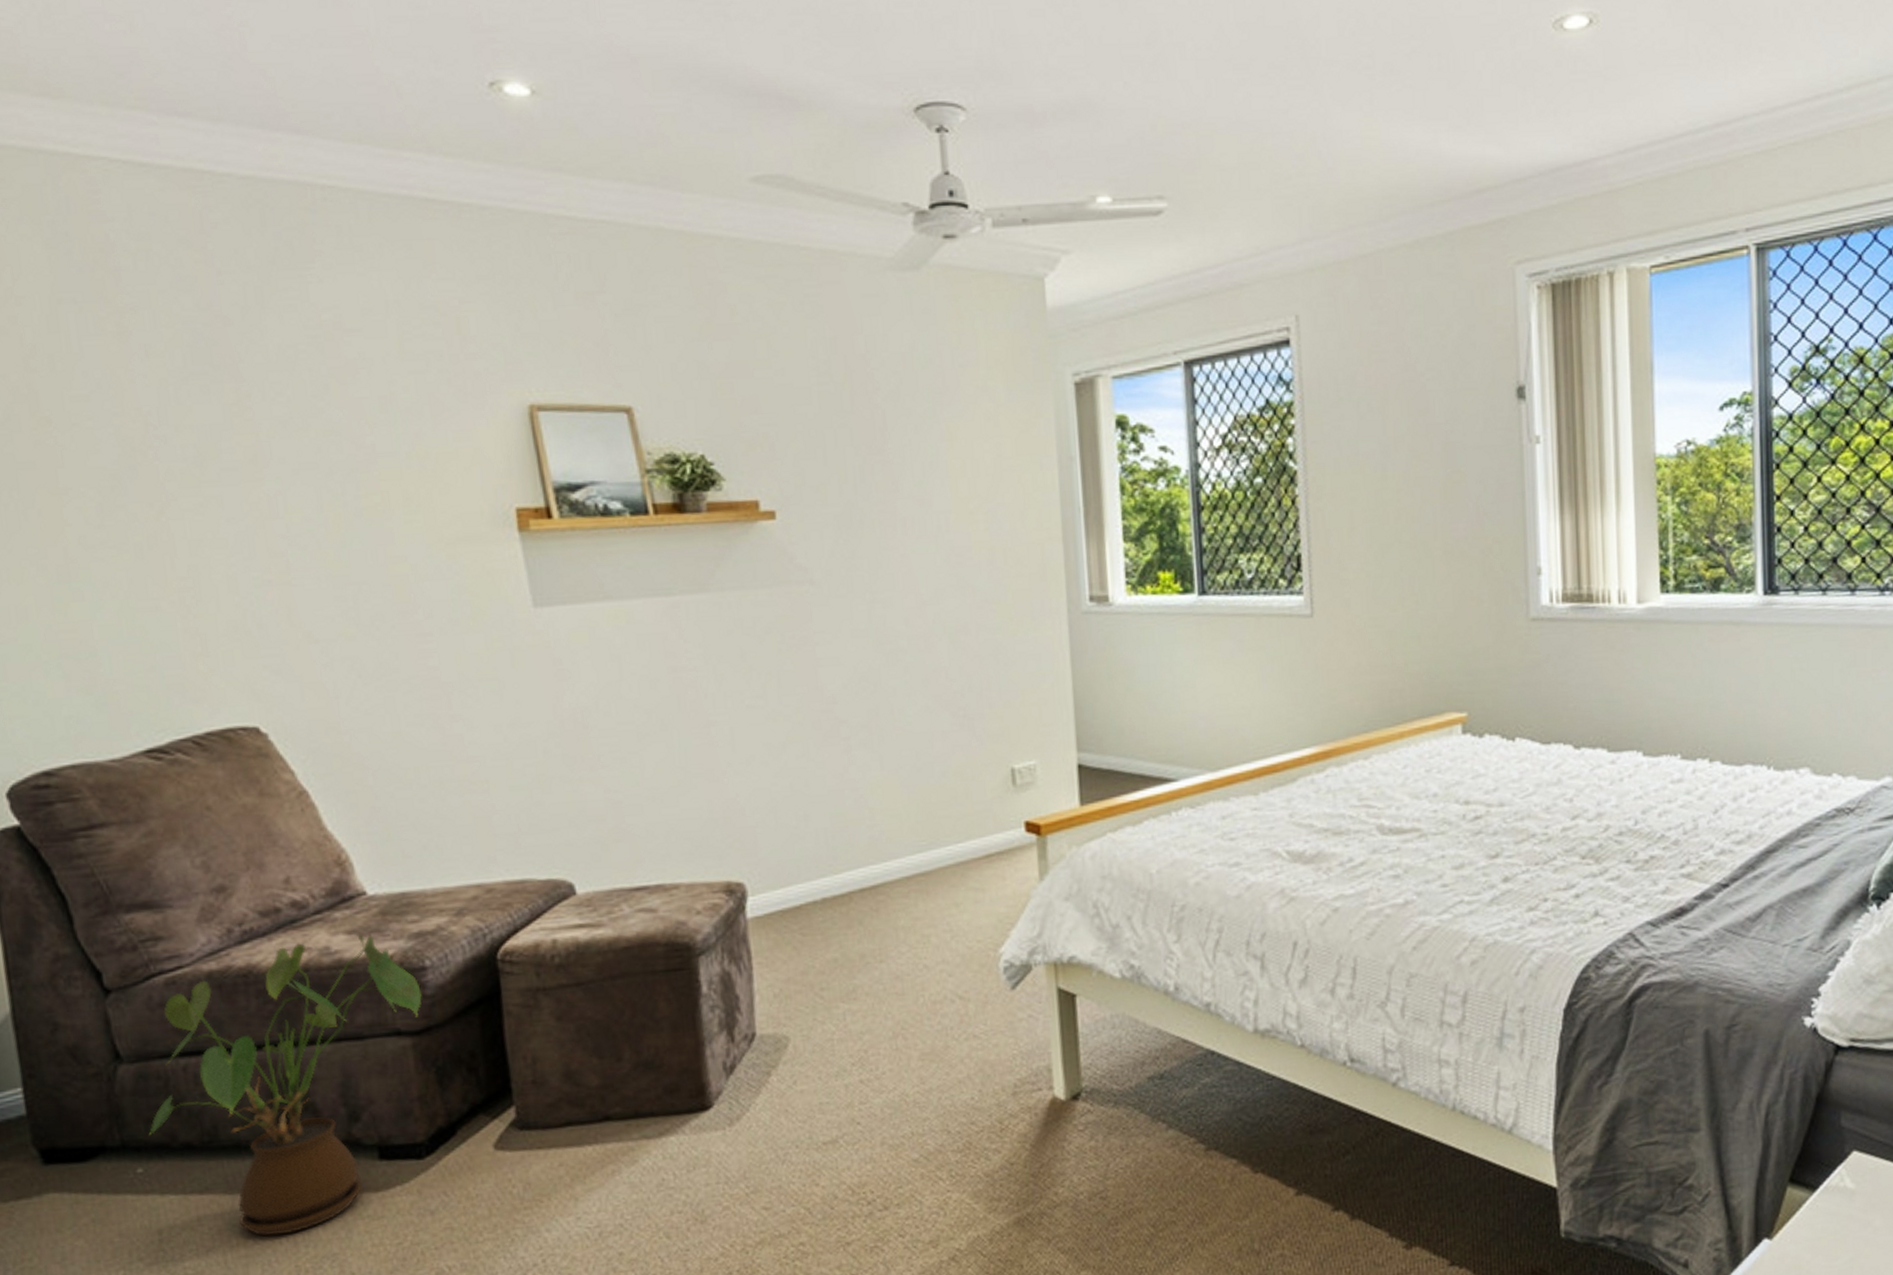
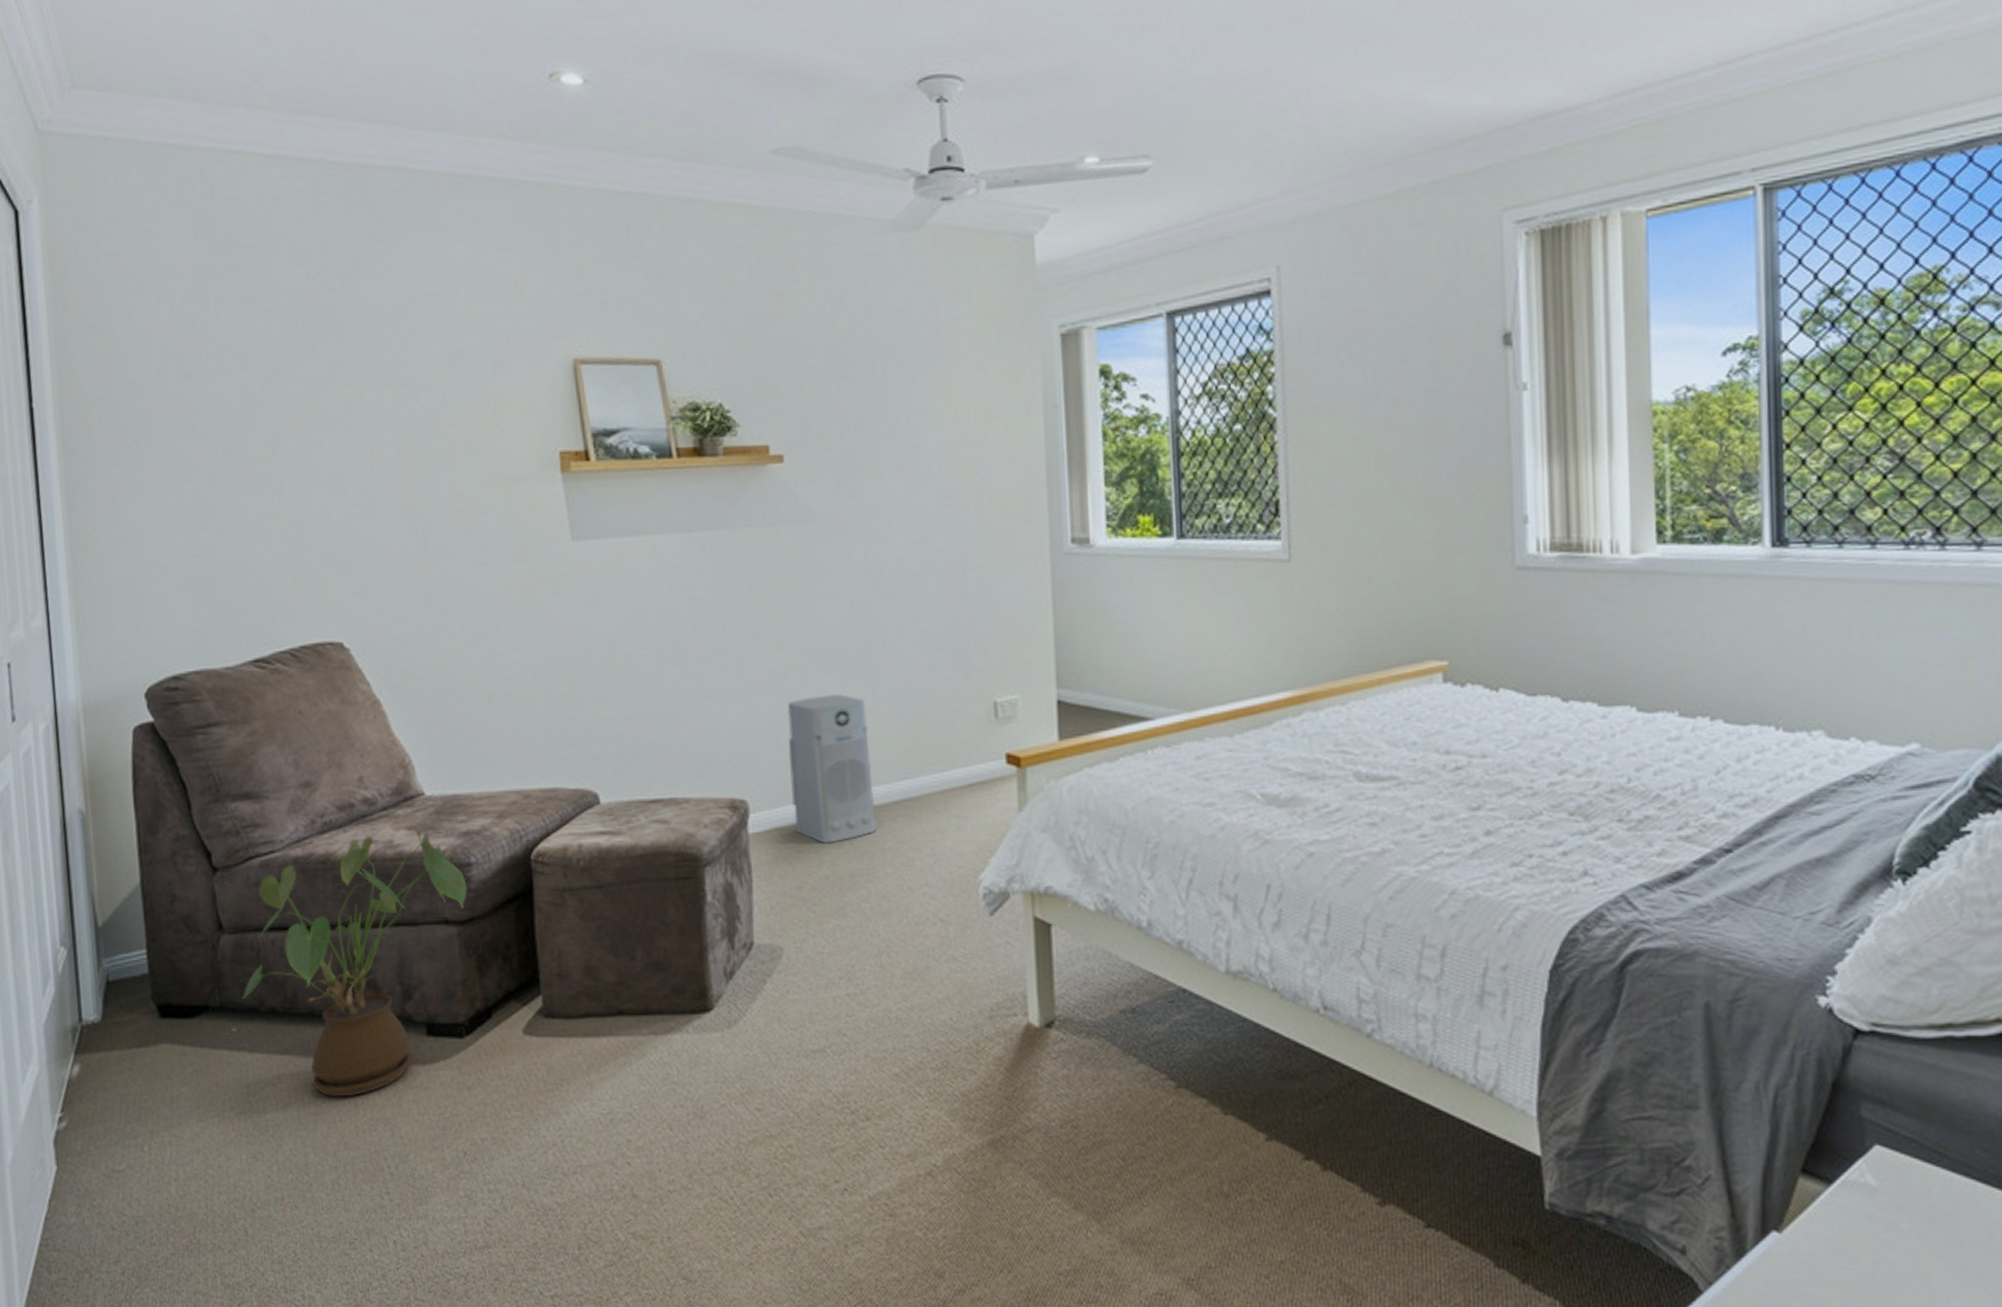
air purifier: none [786,766,888,926] -> present [787,694,877,845]

